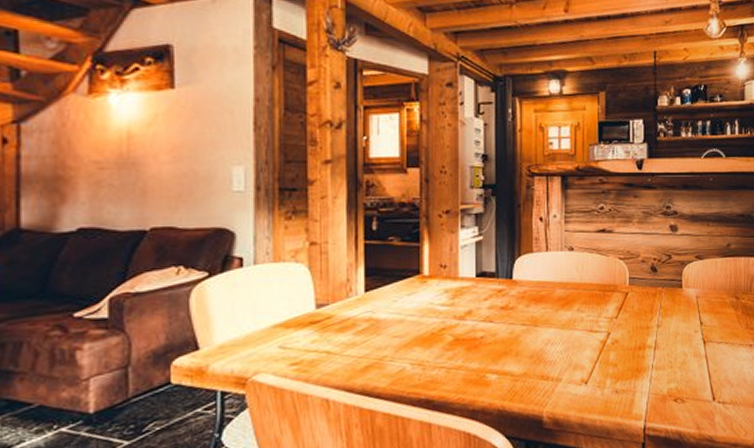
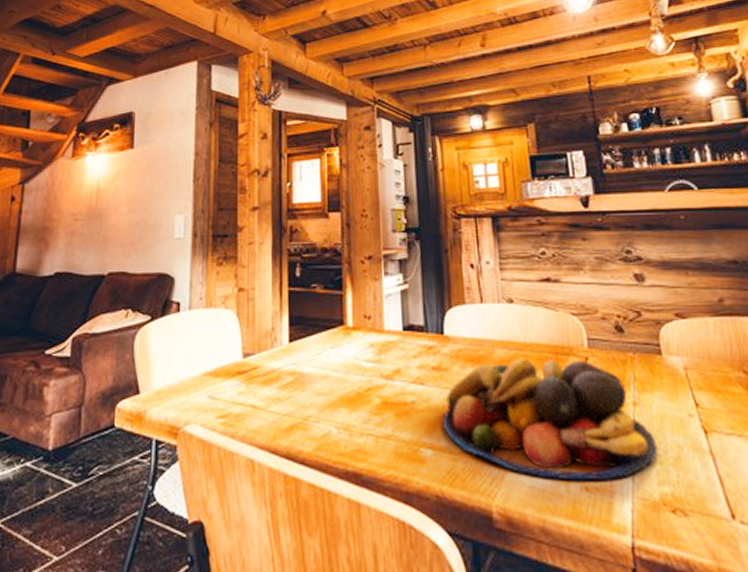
fruit bowl: none [507,295,671,388] -> present [442,358,658,482]

